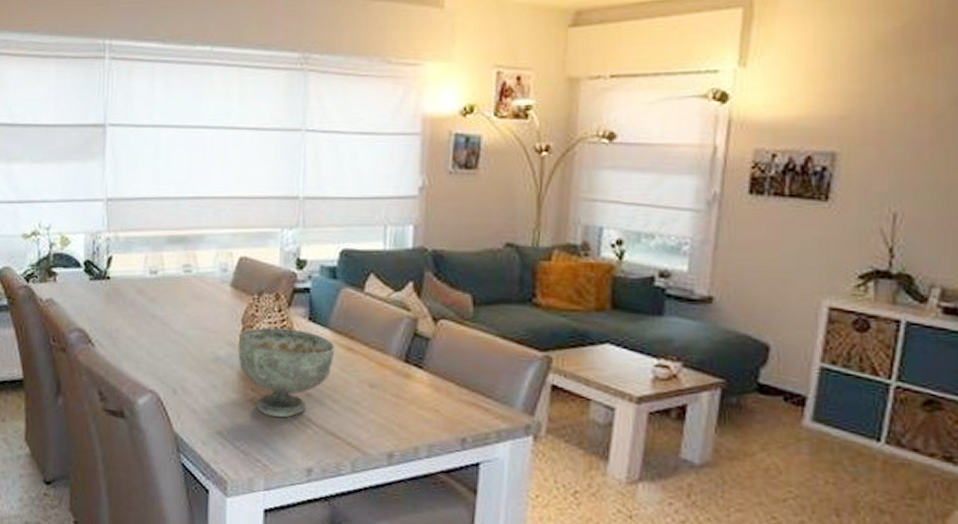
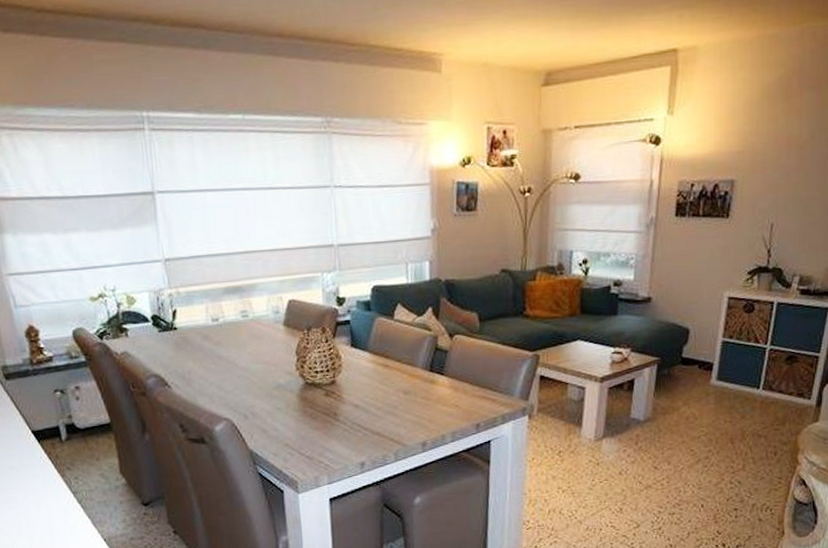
decorative bowl: present [238,327,335,418] -> none [295,355,375,427]

